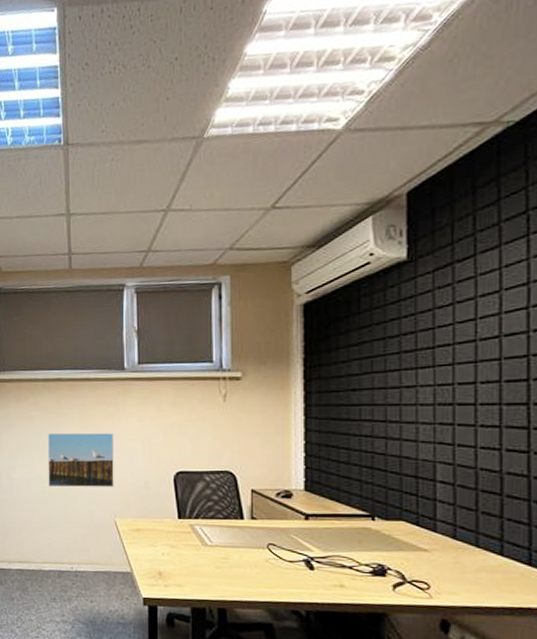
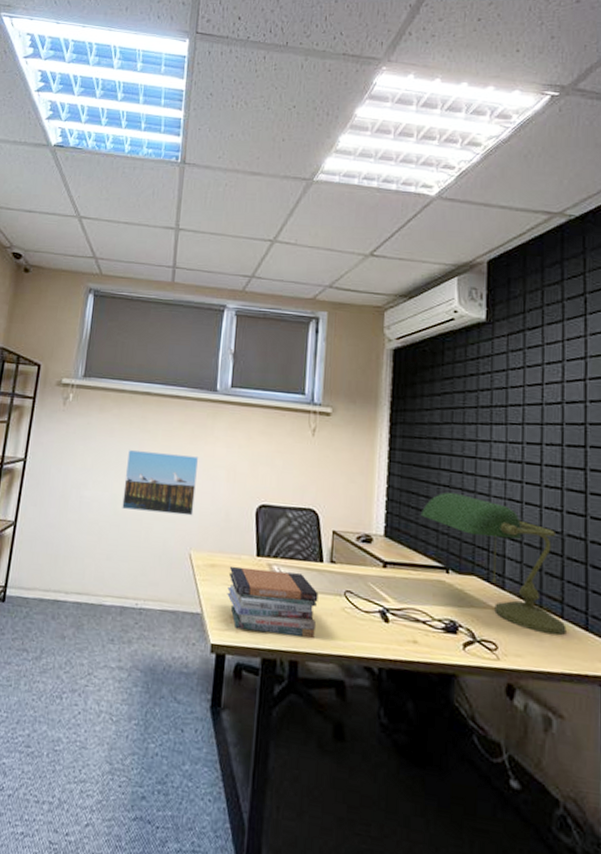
book stack: none [153,529,242,589] -> present [227,566,319,639]
desk lamp: none [341,441,507,572] -> present [420,492,567,636]

